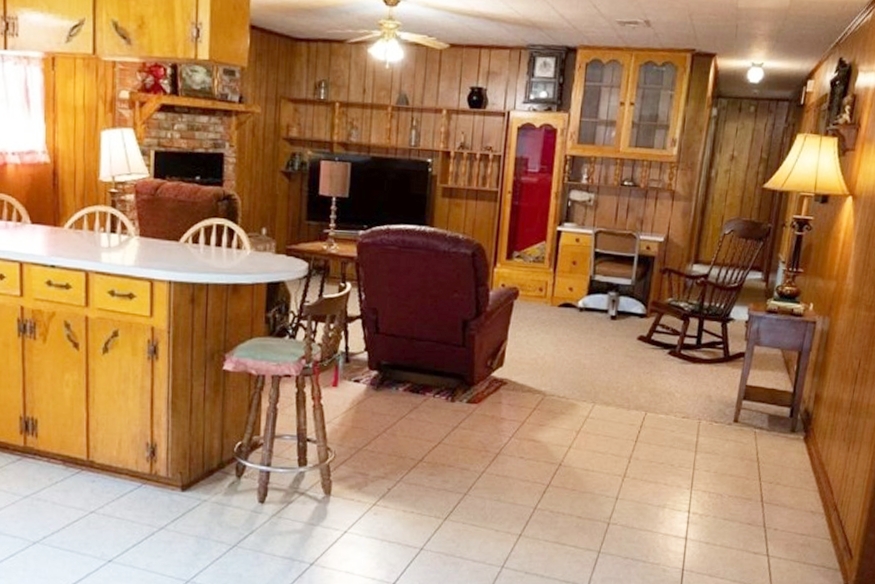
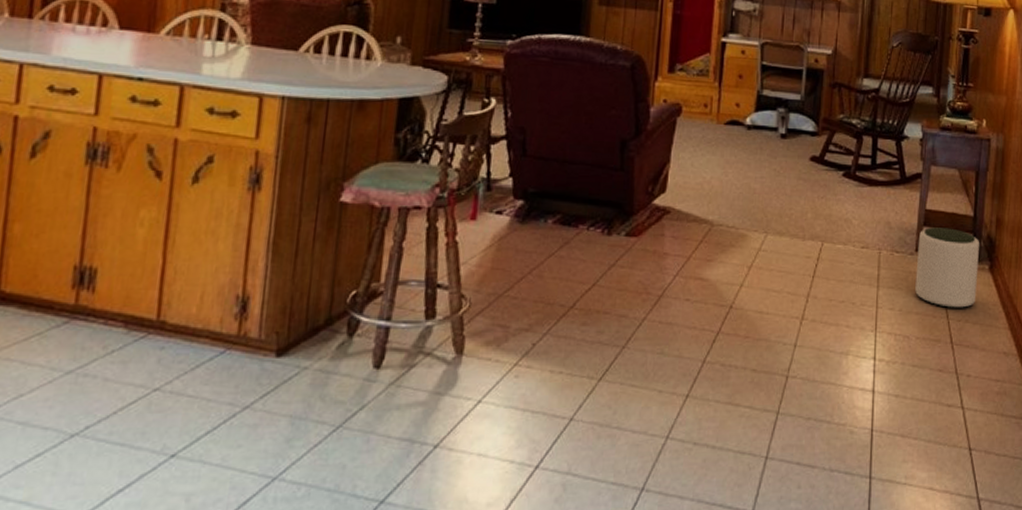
plant pot: none [731,401,797,472] -> present [915,227,980,308]

